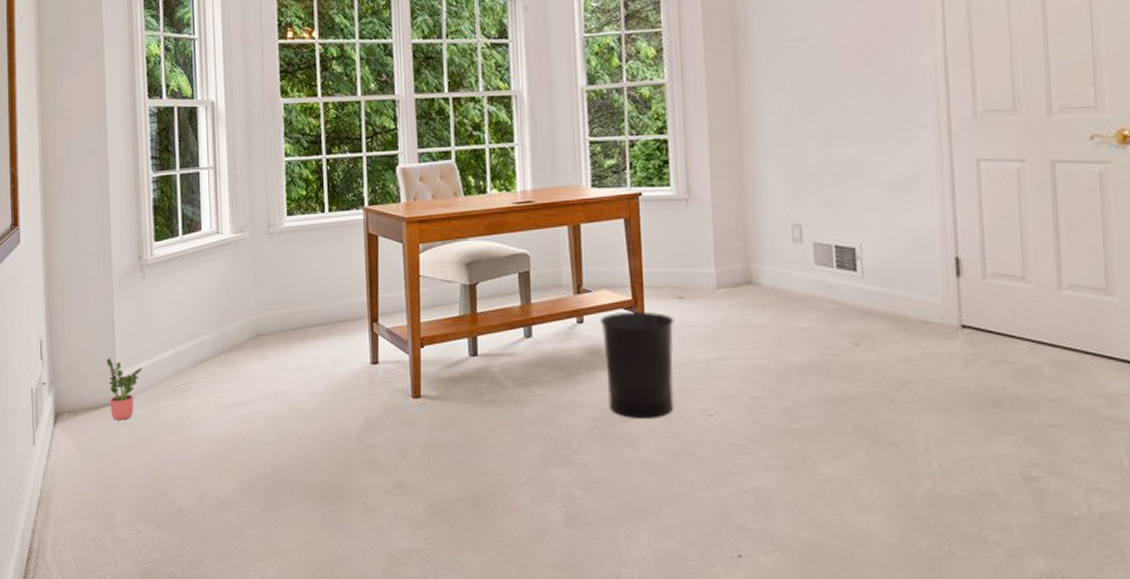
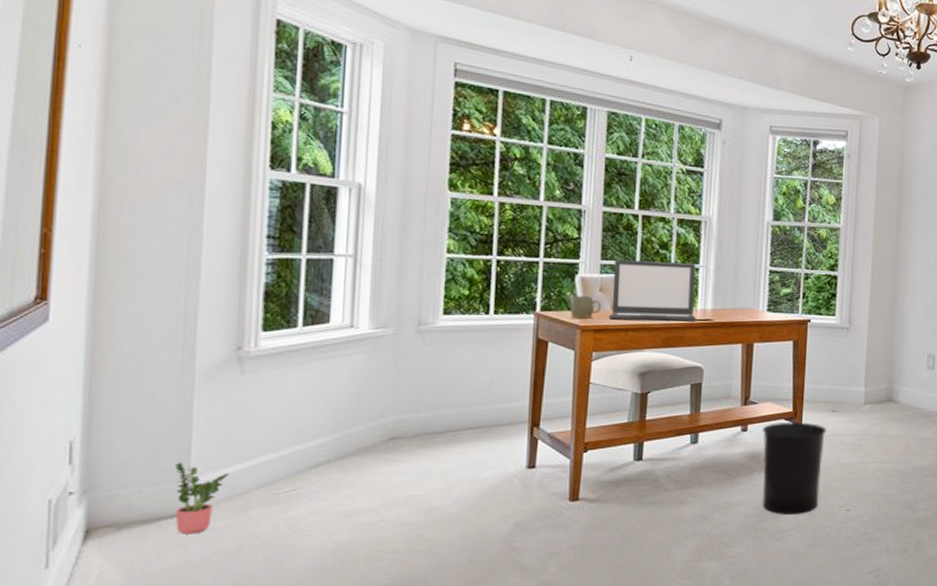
mug: none [394,187,423,210] -> present [570,296,601,319]
laptop: none [430,141,517,209] -> present [609,259,696,322]

